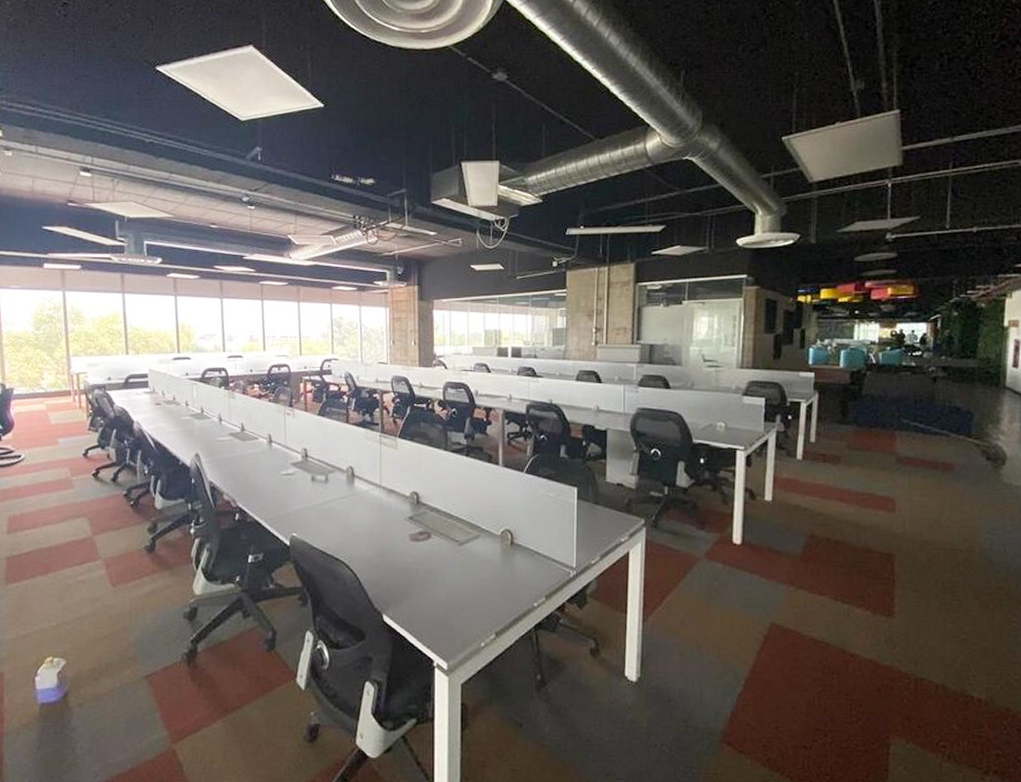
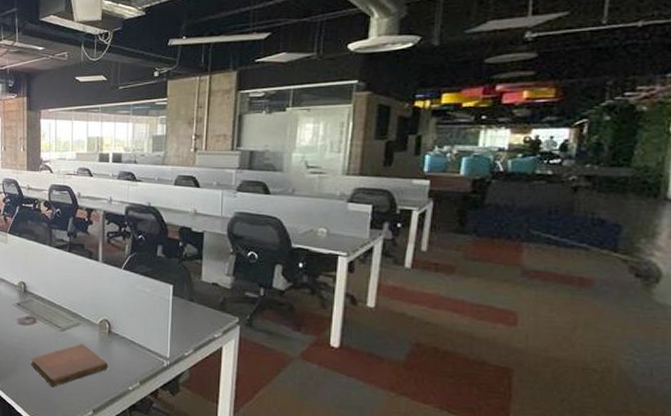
notebook: none [424,558,511,611] -> present [30,343,108,388]

